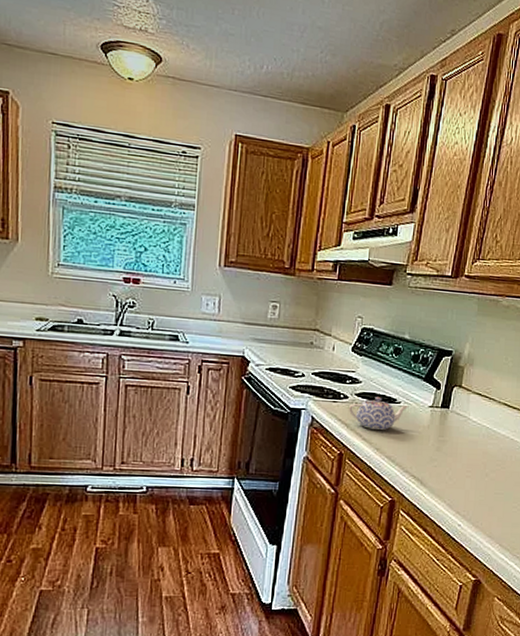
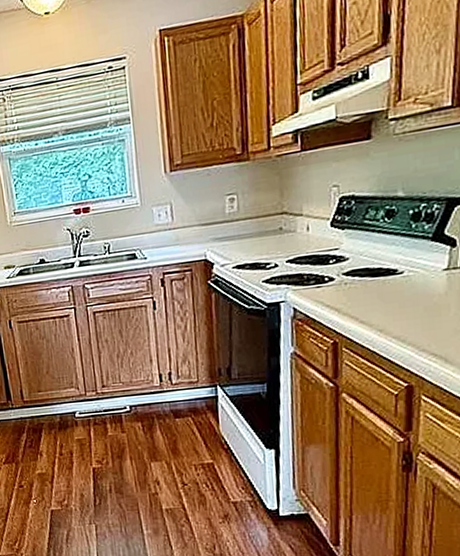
teapot: present [349,397,409,430] -> none [337,271,416,310]

